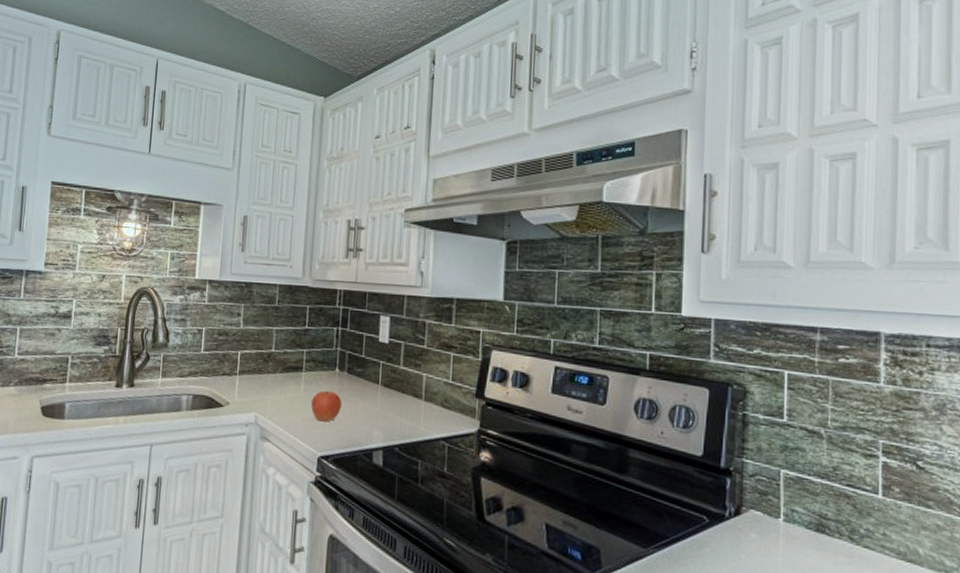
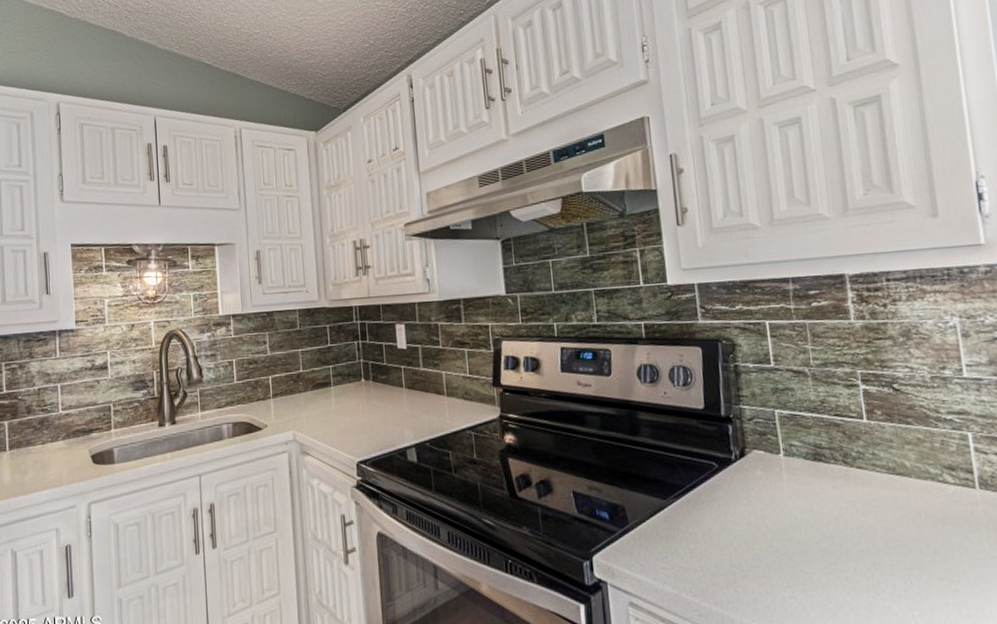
fruit: present [311,390,343,422] -> none [343,400,372,430]

